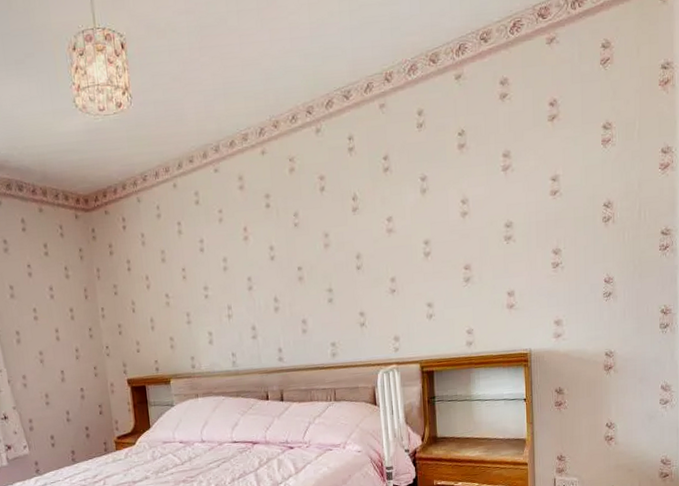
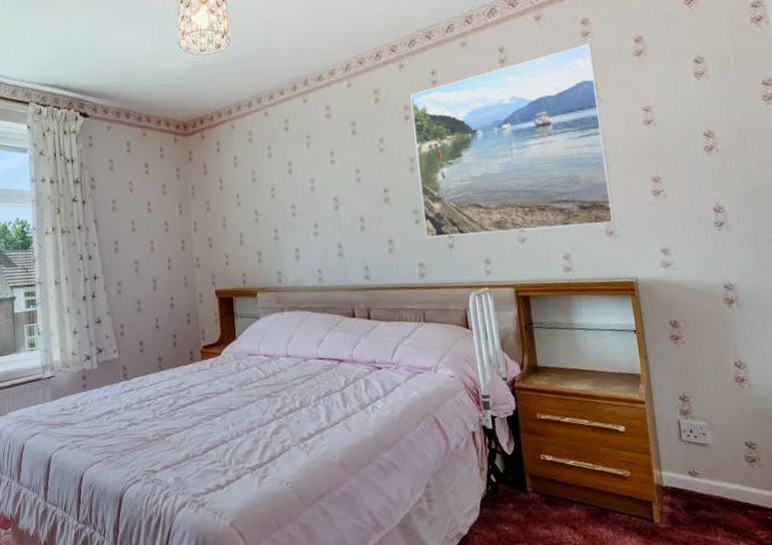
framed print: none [326,107,515,317] -> present [410,43,615,238]

